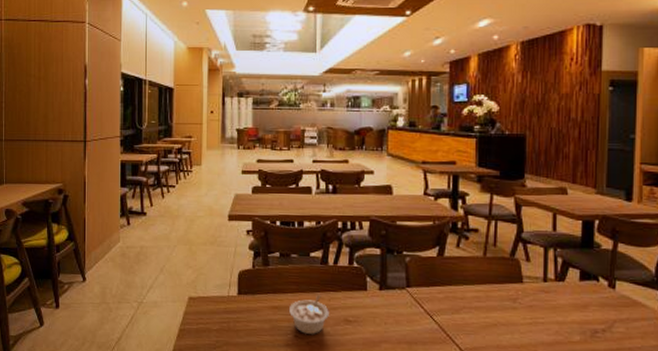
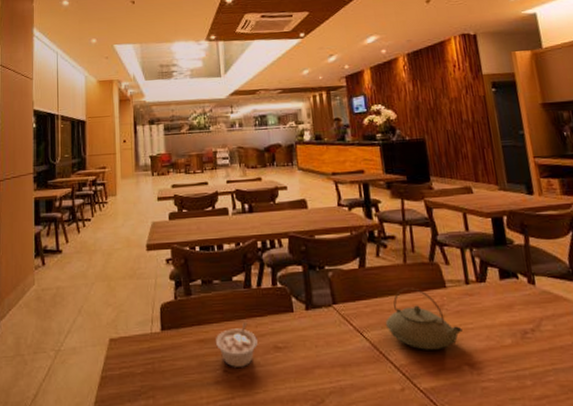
teapot: none [457,279,532,339] -> present [386,287,463,350]

